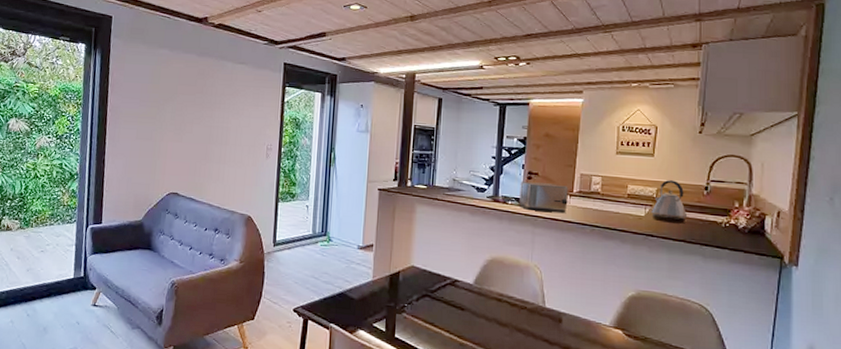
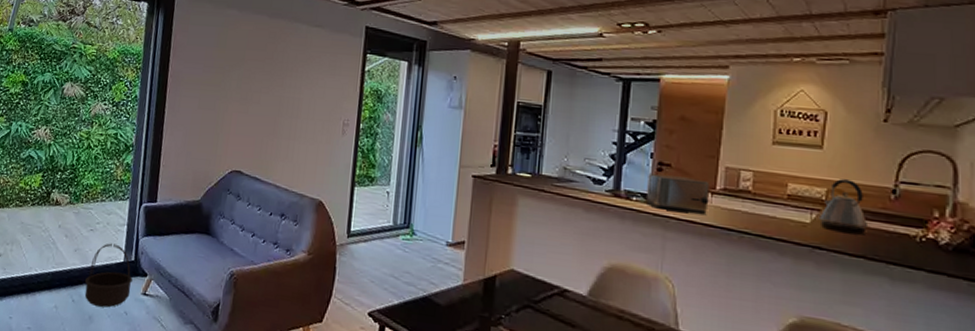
basket: none [38,262,83,319] -> present [84,243,133,308]

